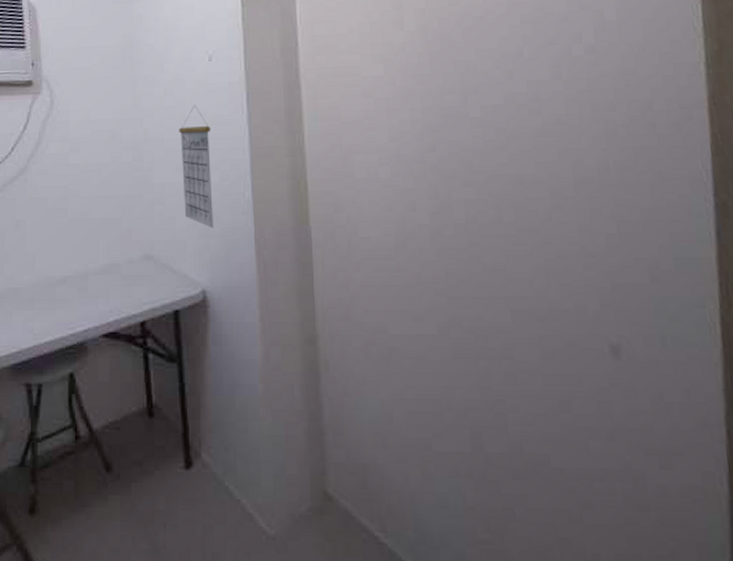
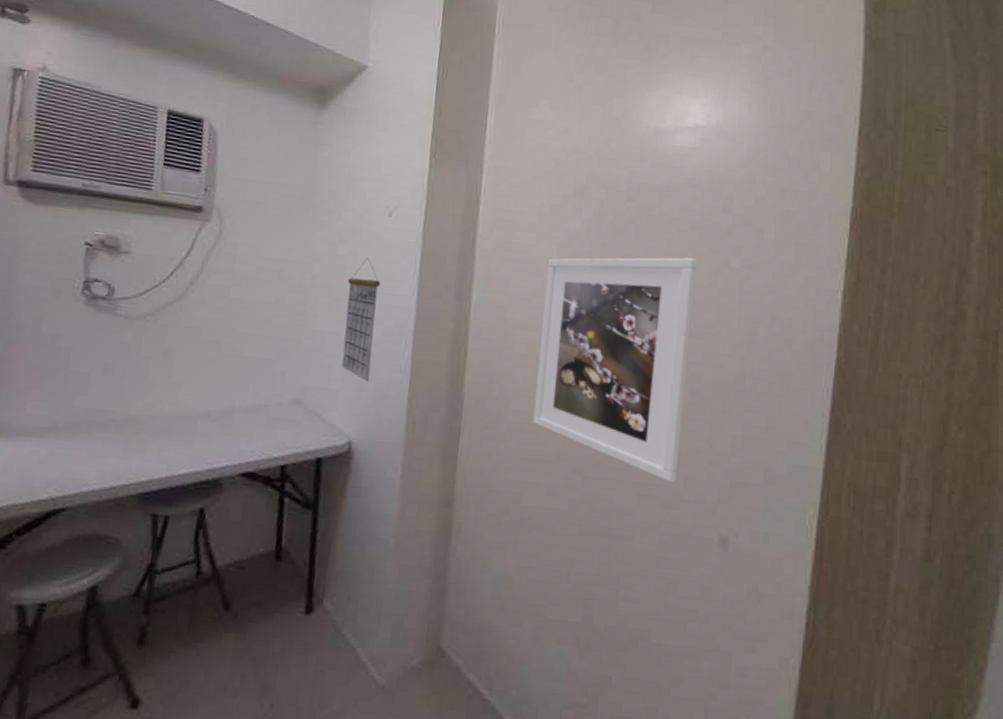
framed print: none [376,52,551,293] -> present [532,257,698,483]

